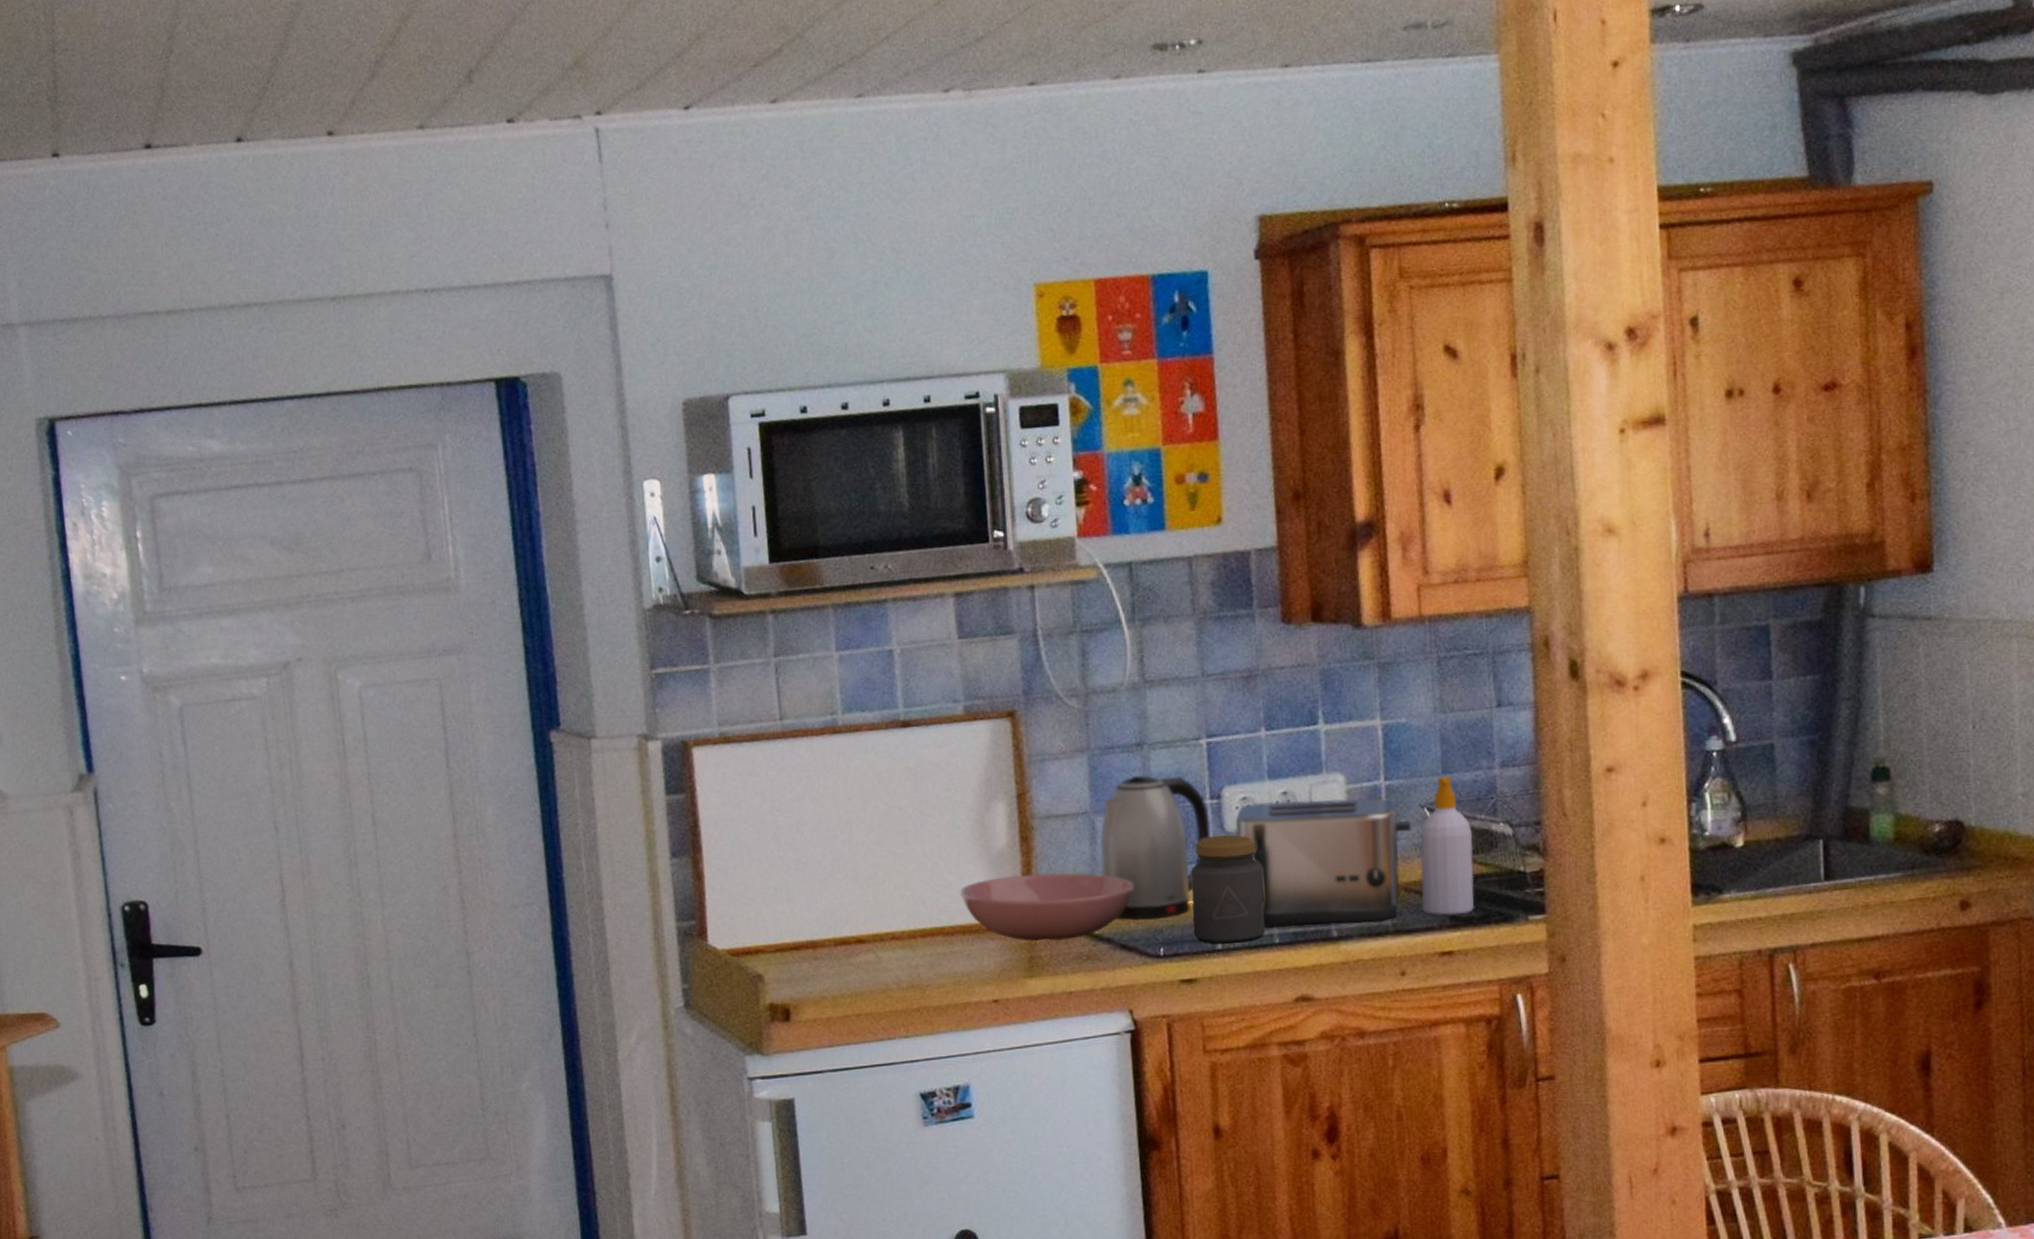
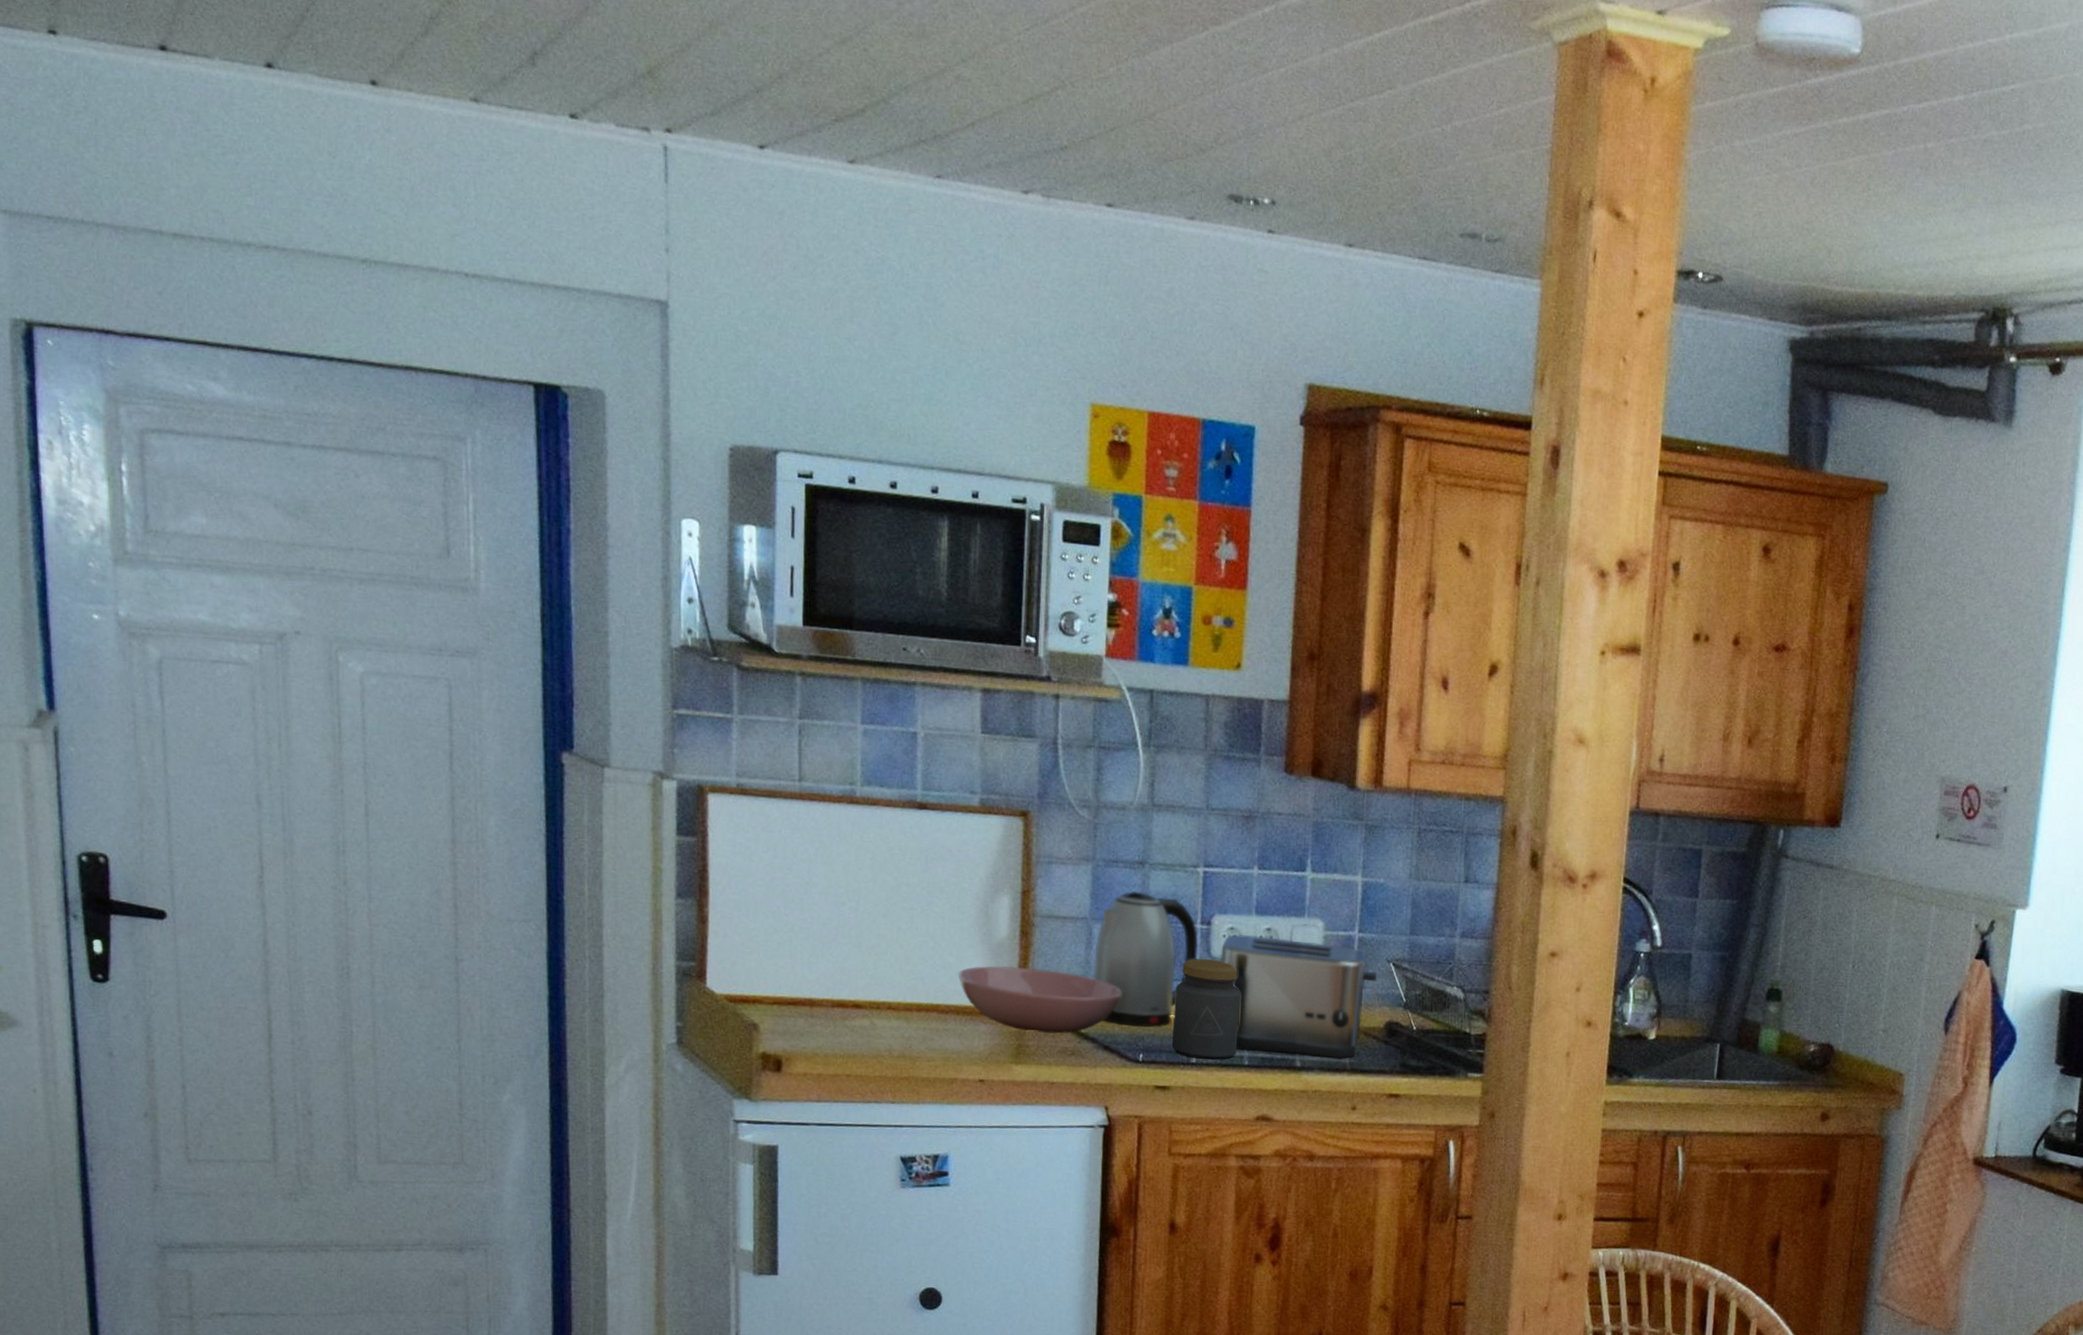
soap bottle: present [1420,776,1475,917] -> none [1377,937,1429,1064]

